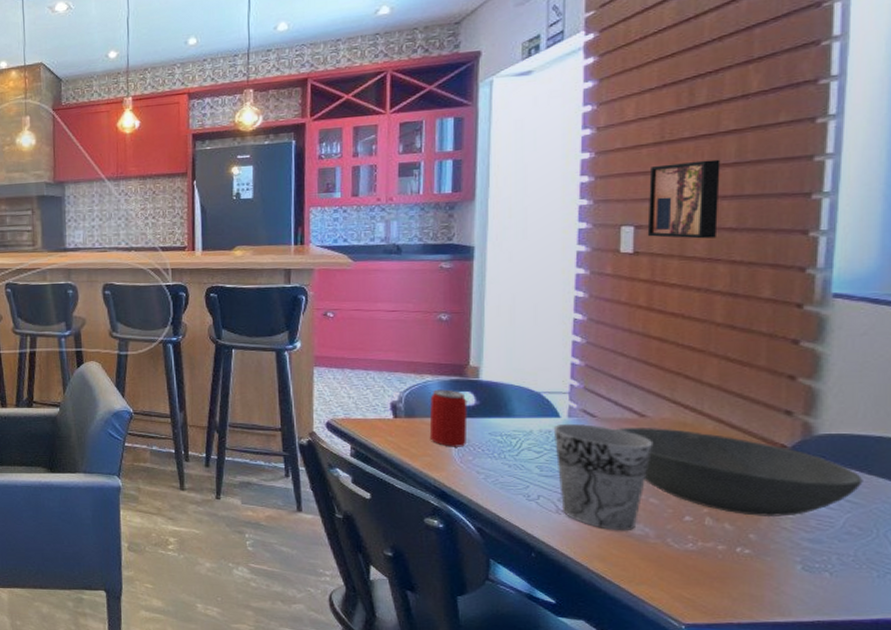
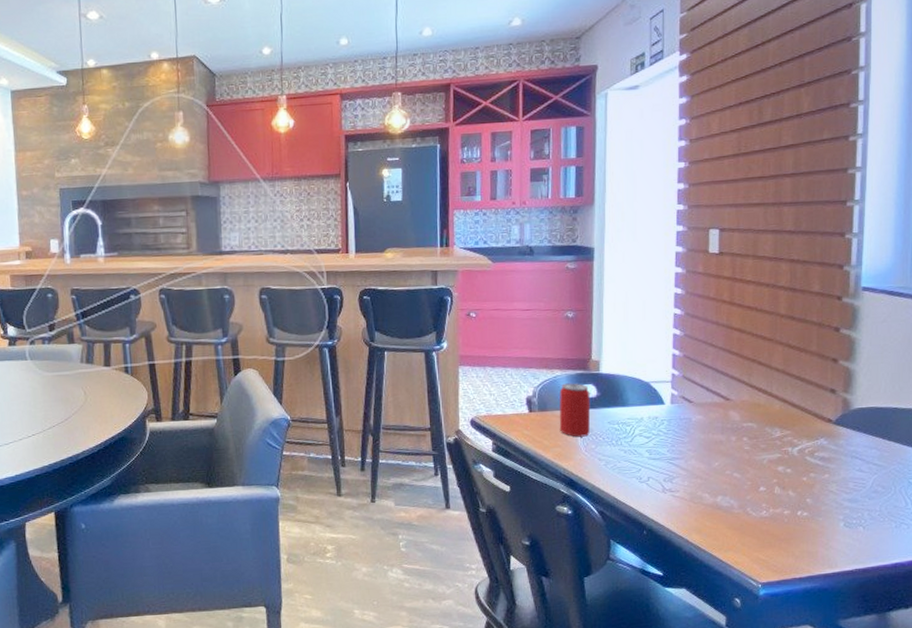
cup: present [553,423,654,530] -> none [659,409,736,504]
bowl: present [616,427,863,518] -> none [708,409,885,483]
wall art: present [647,159,720,239] -> none [729,170,782,241]

